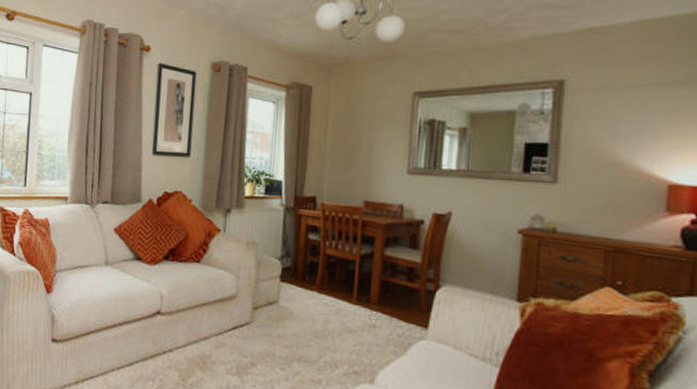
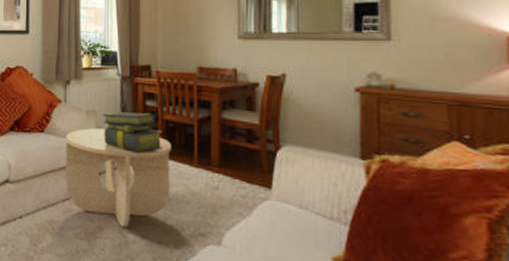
side table: none [219,260,331,364] -> present [65,128,171,228]
stack of books: none [262,244,323,288] -> present [102,112,163,153]

